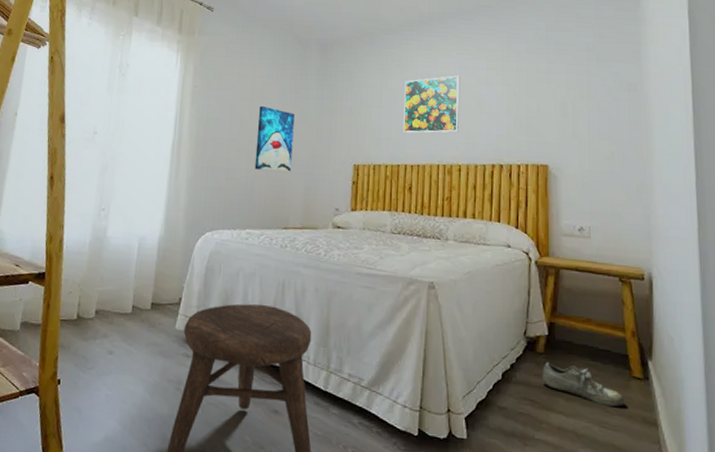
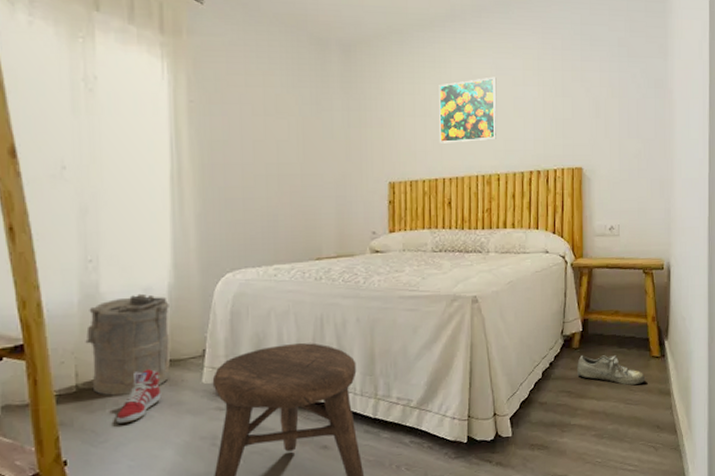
laundry hamper: none [89,241,158,329] -> present [85,293,170,396]
sneaker: none [103,309,142,355] -> present [116,369,162,425]
wall art: present [254,105,295,173] -> none [275,121,320,197]

